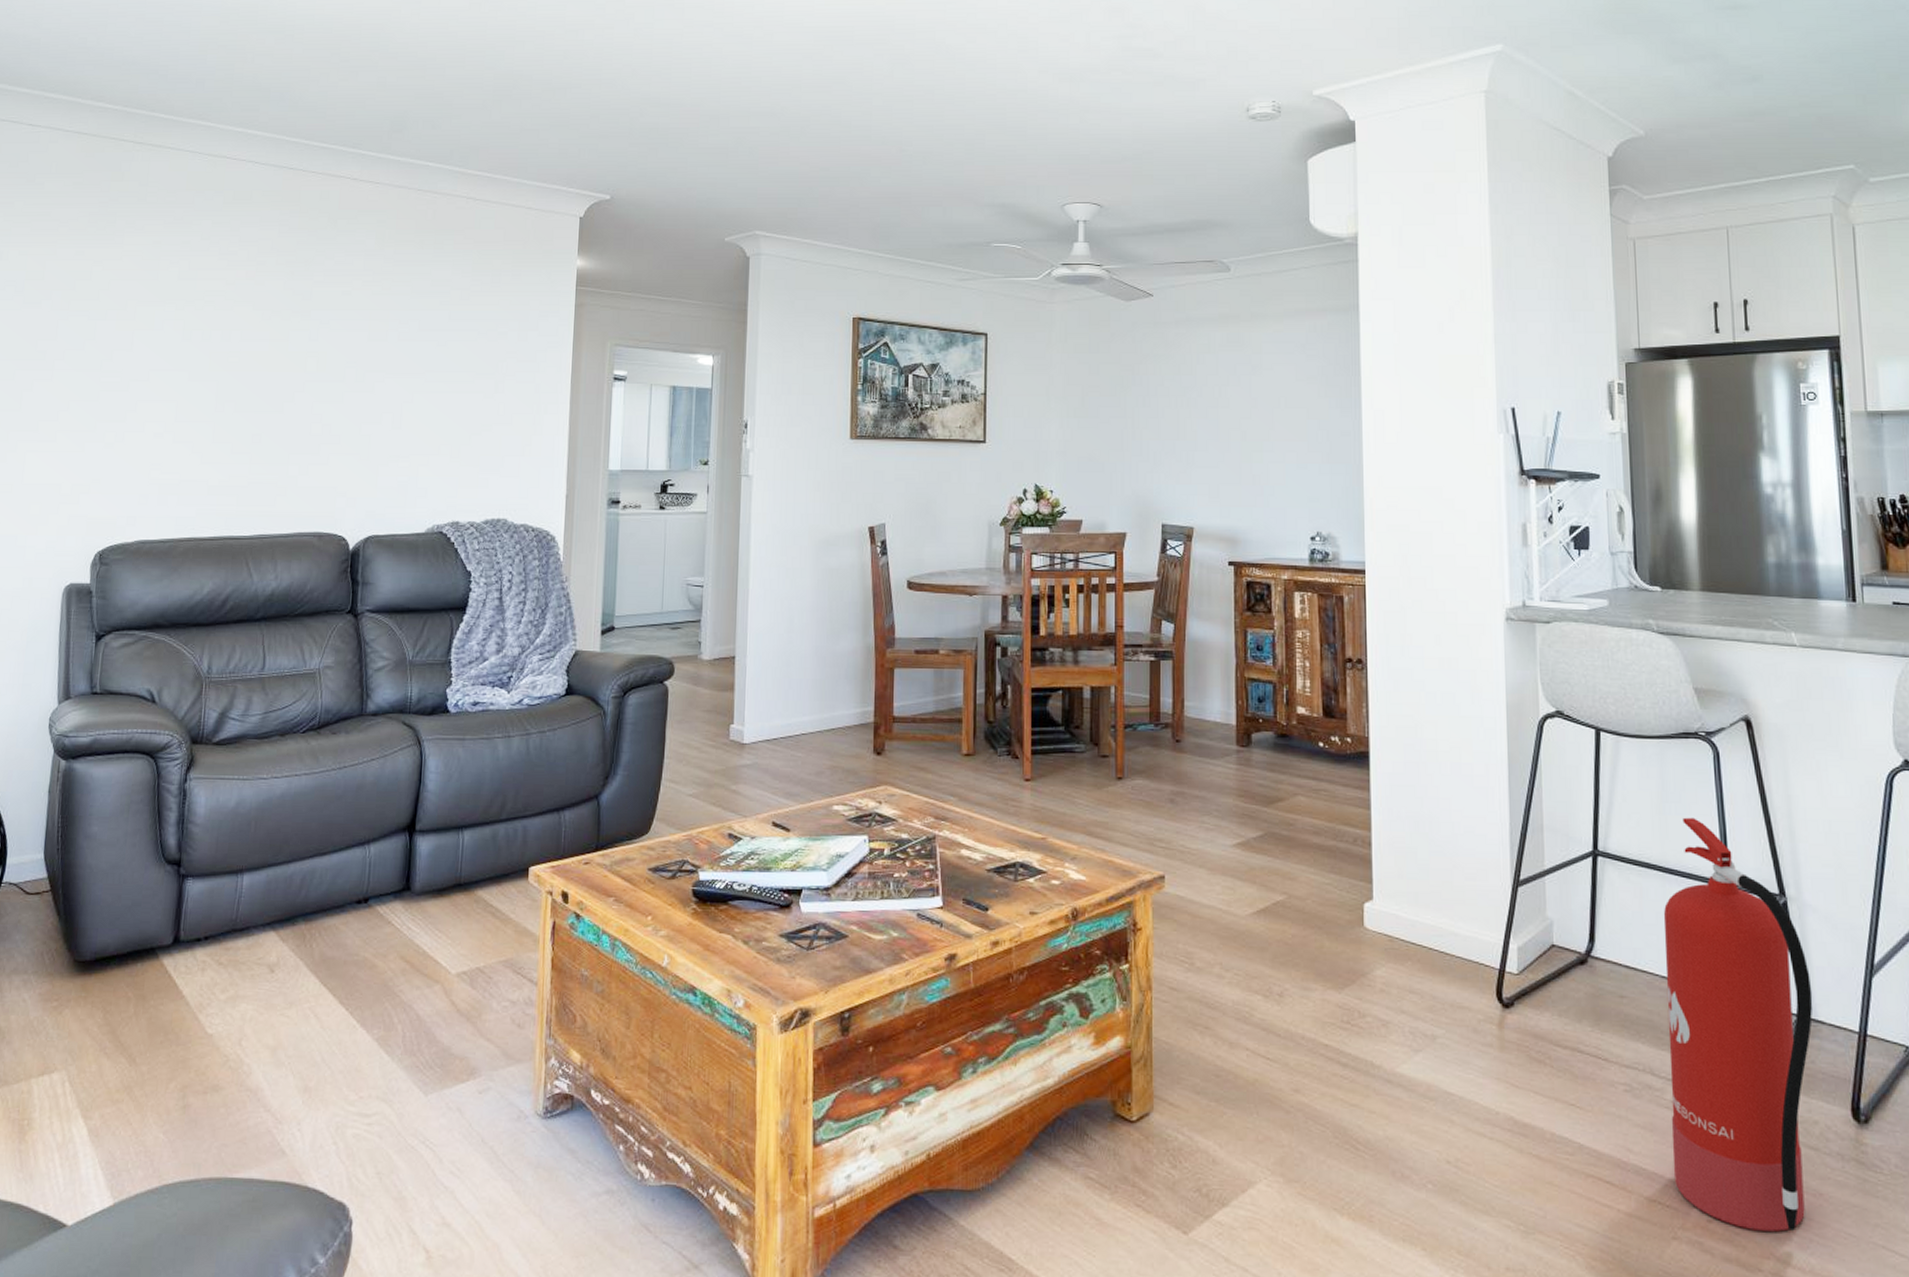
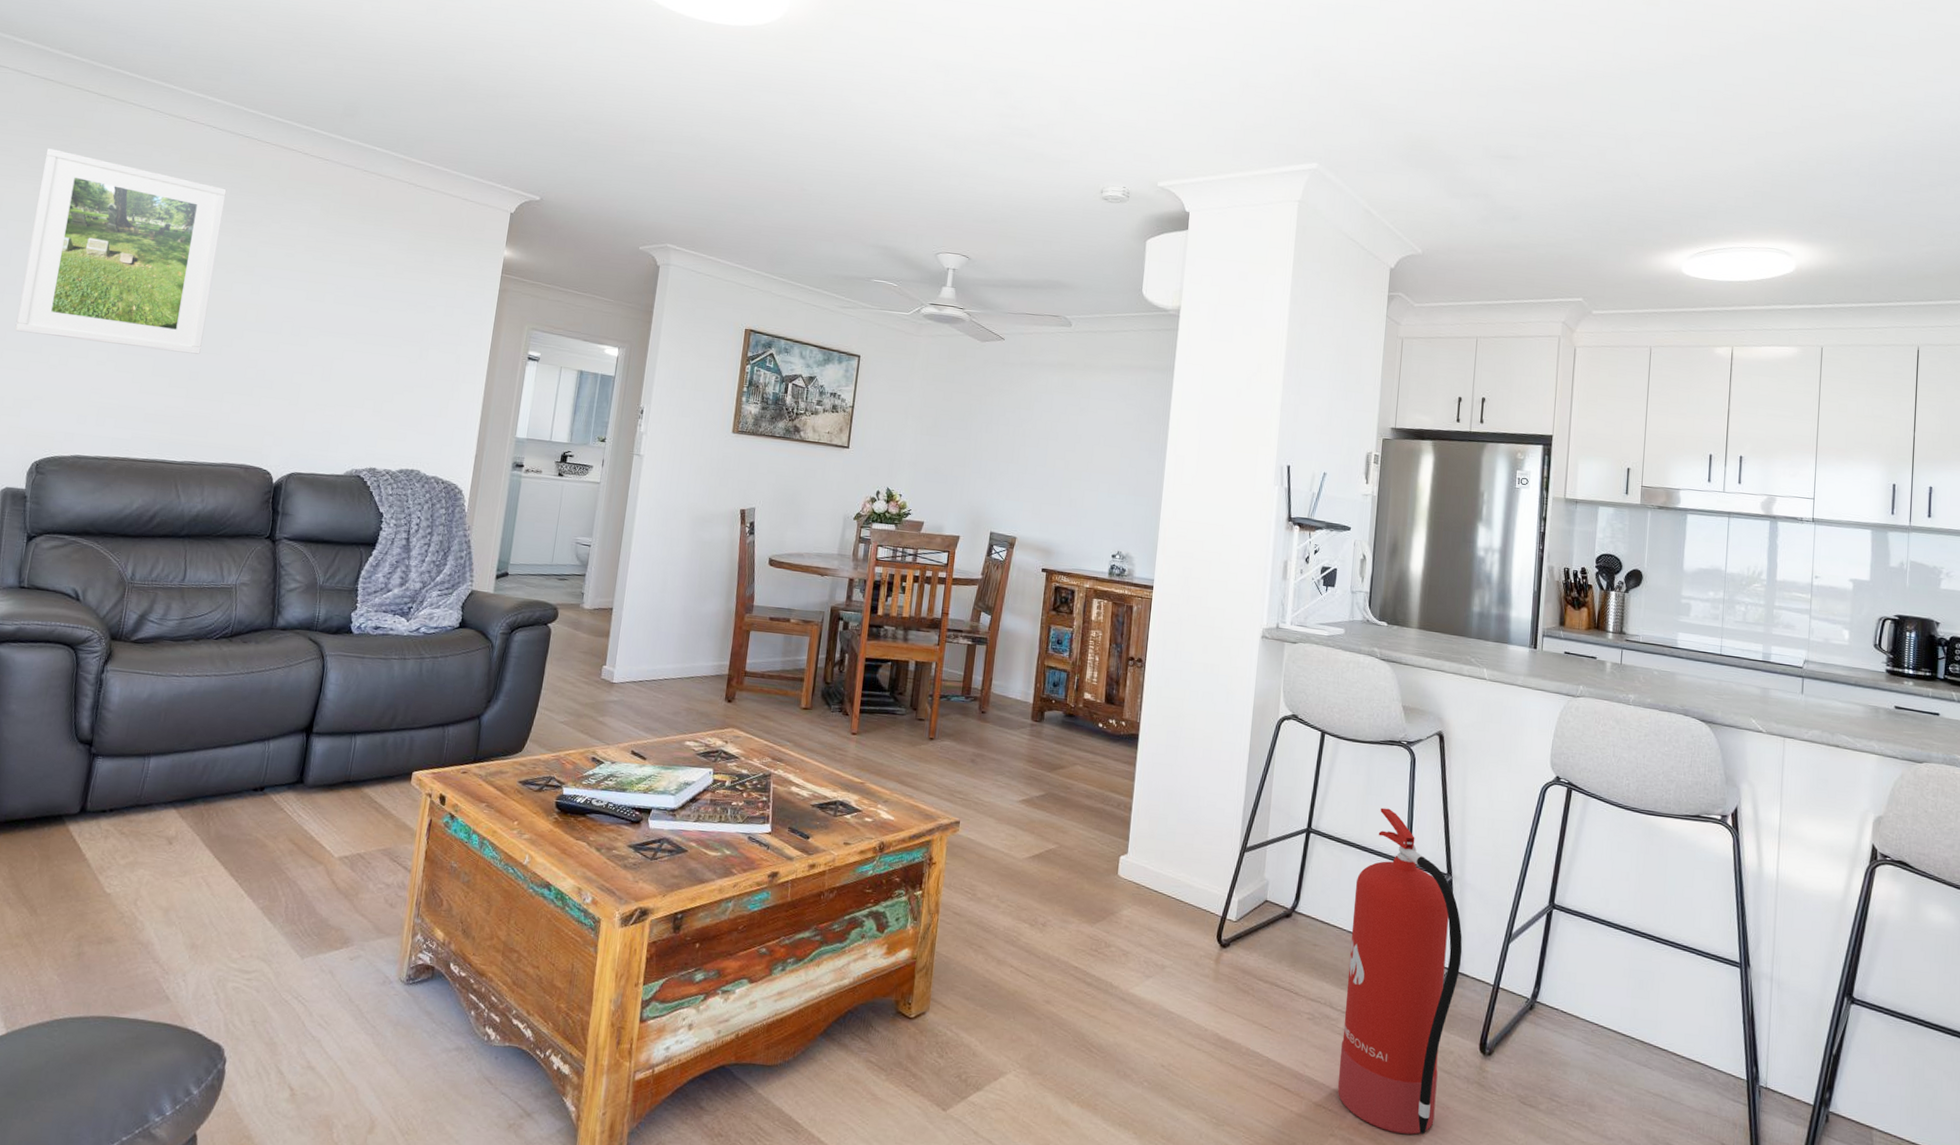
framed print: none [67,206,275,414] -> present [15,147,227,354]

